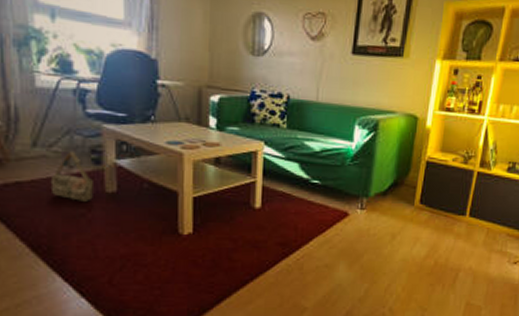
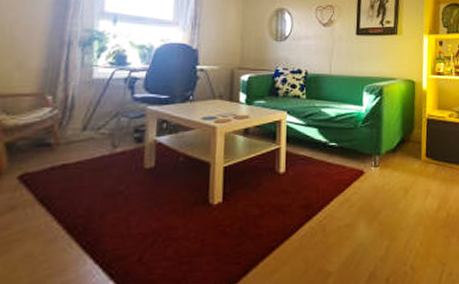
bag: present [50,152,93,202] -> none [94,133,134,179]

